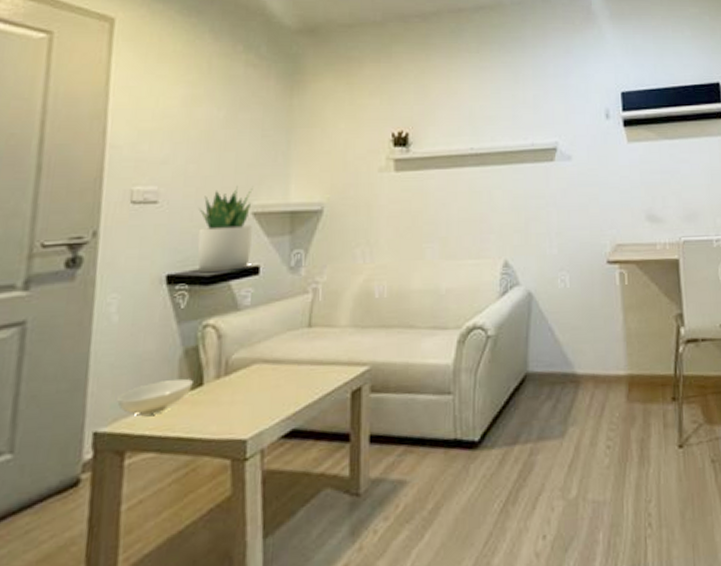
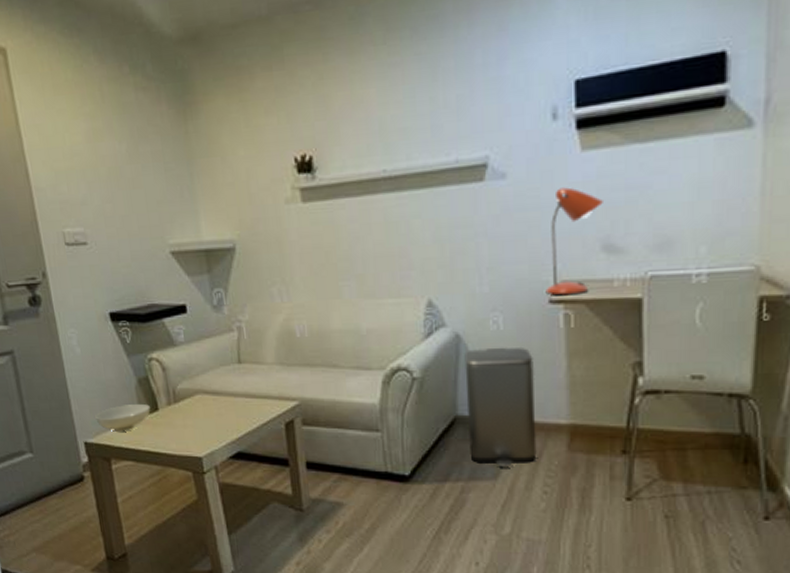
planter: present [197,186,253,273] -> none [123,225,176,311]
pedal bin: none [535,303,600,423] -> present [464,347,537,466]
desk lamp: none [604,169,645,257] -> present [545,187,603,296]

